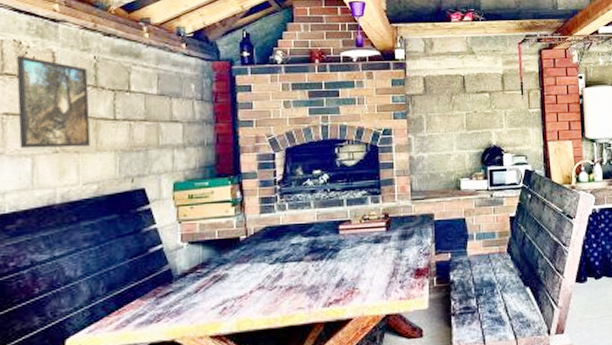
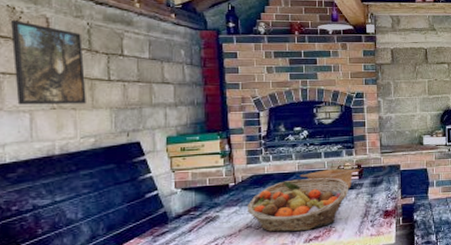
fruit basket: none [259,229,375,294] -> present [247,178,349,232]
serving bowl: none [318,218,387,242] -> present [299,168,360,188]

